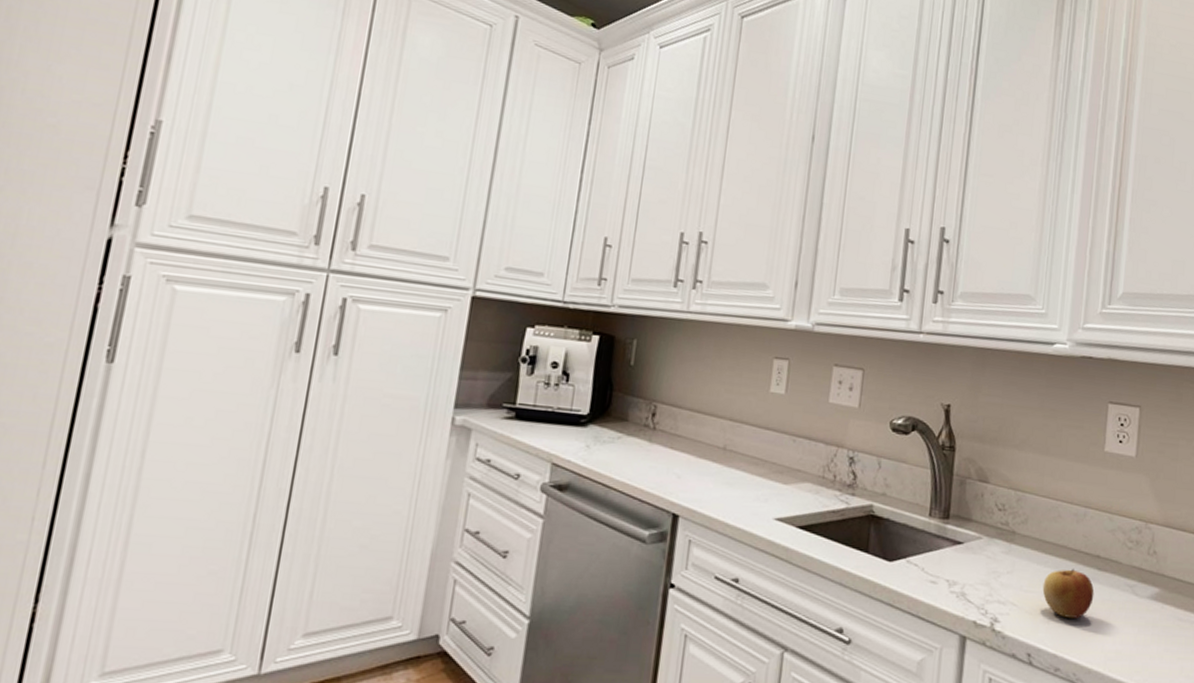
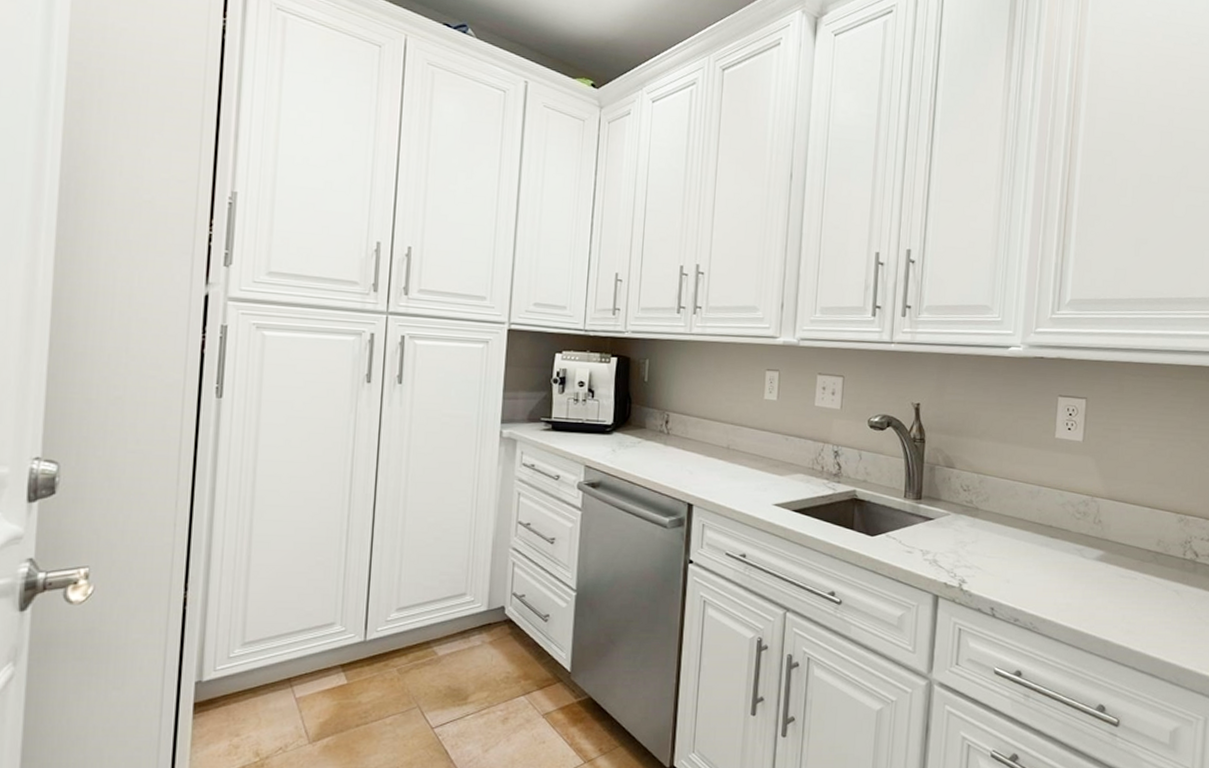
apple: present [1042,568,1095,619] -> none [1003,536,1048,578]

